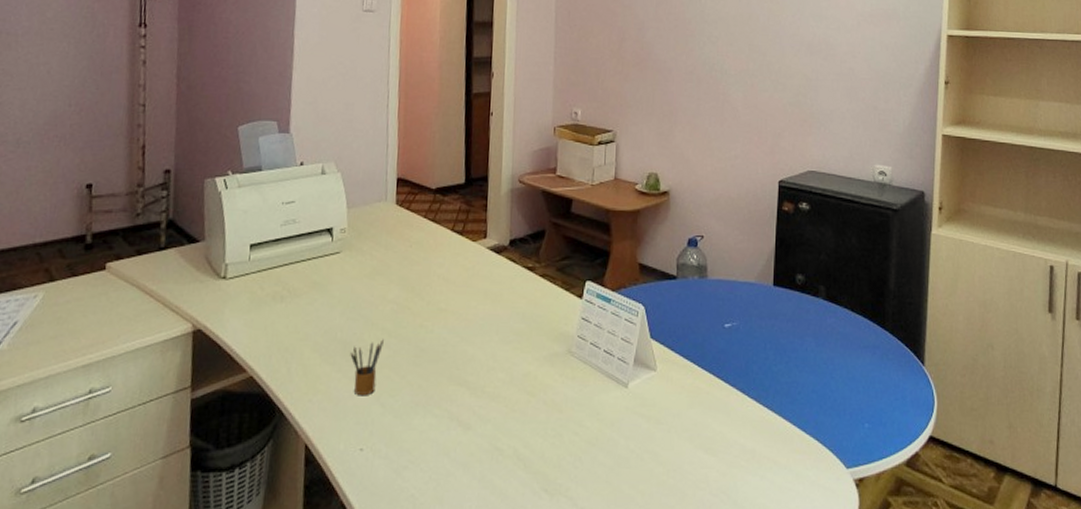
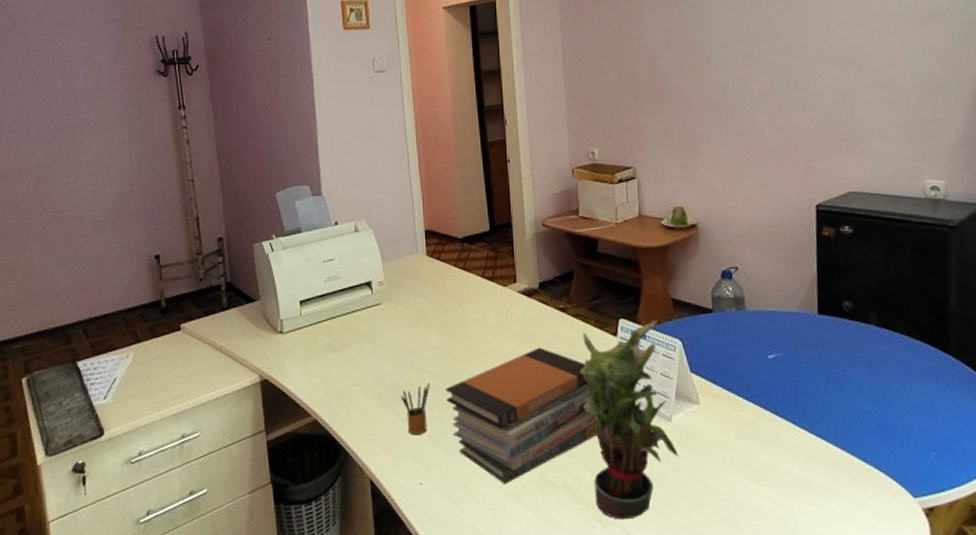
book stack: none [399,306,555,451] -> present [445,347,598,484]
potted plant: none [540,283,632,490] -> present [580,319,679,520]

